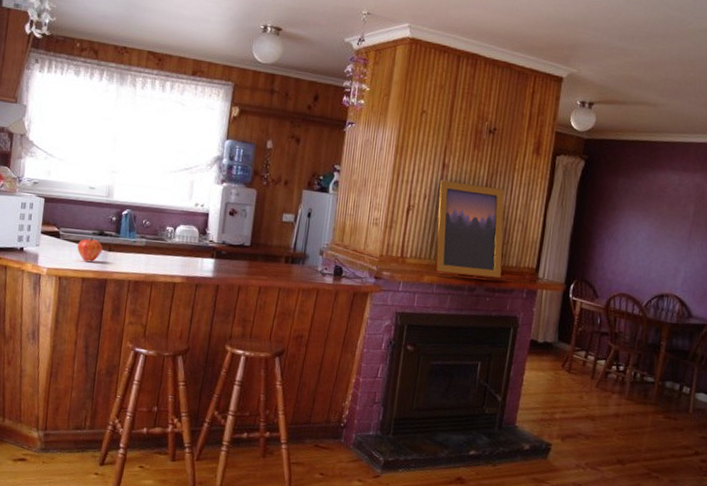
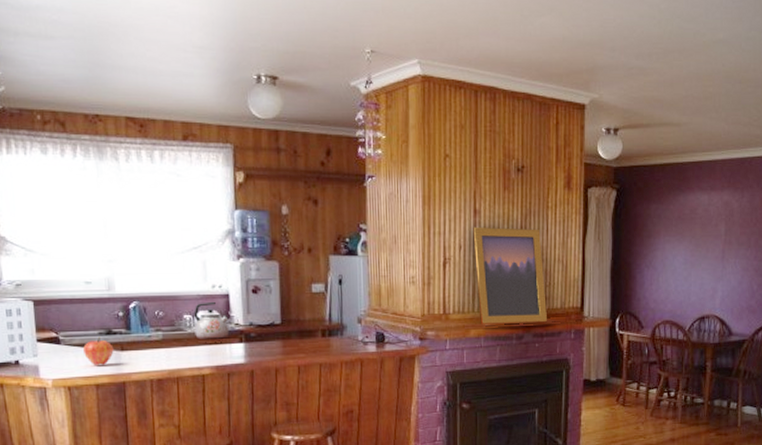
kettle: none [173,218,205,253] -> present [194,301,230,341]

